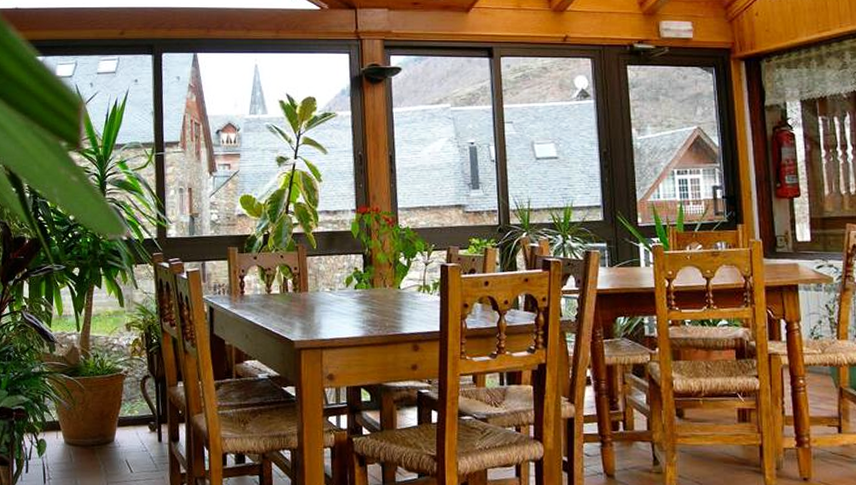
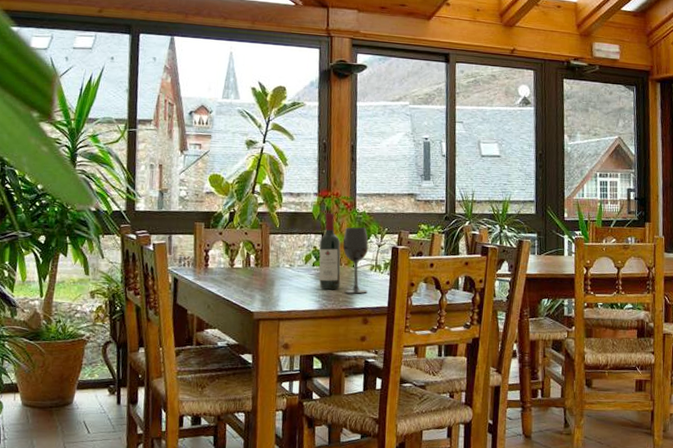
wine bottle: none [360,230,386,315] -> present [319,213,341,290]
wine glass: none [387,244,416,318] -> present [343,227,369,294]

